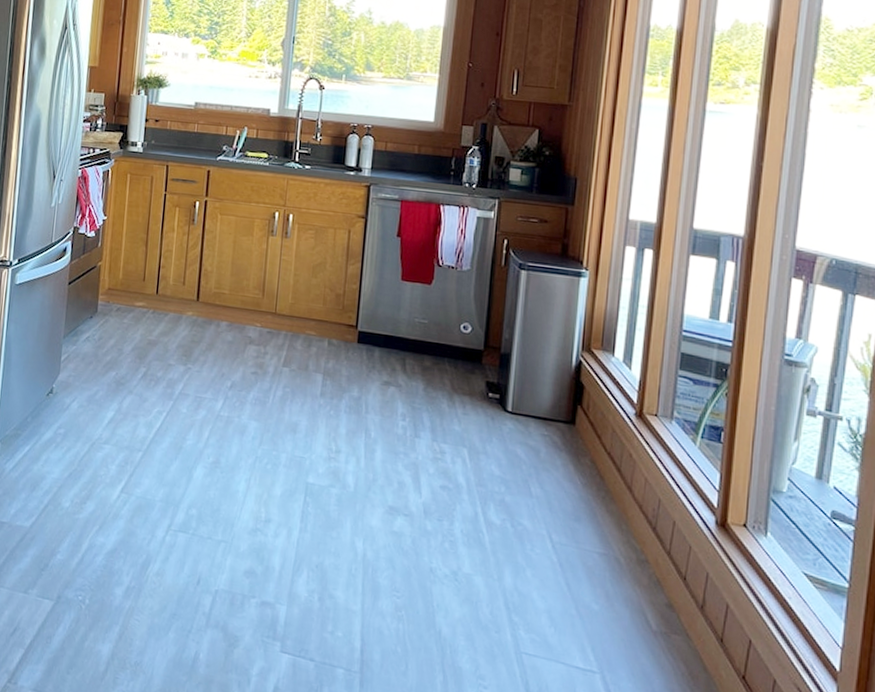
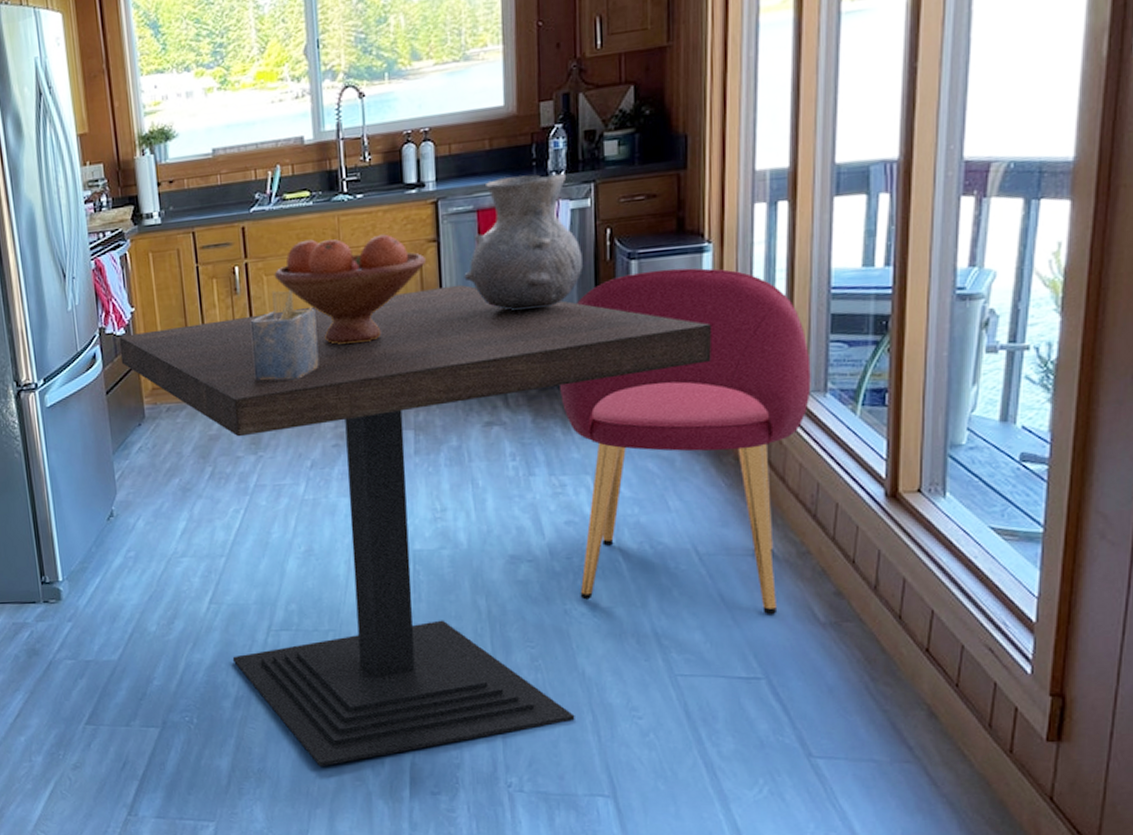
dining table: none [86,237,583,677] -> present [118,284,713,766]
napkin holder: none [196,228,257,308] -> present [250,290,319,380]
fruit bowl: none [227,193,354,290] -> present [274,234,426,345]
vase: none [383,179,482,294] -> present [464,173,583,311]
dining chair: none [445,281,662,614] -> present [560,268,811,615]

